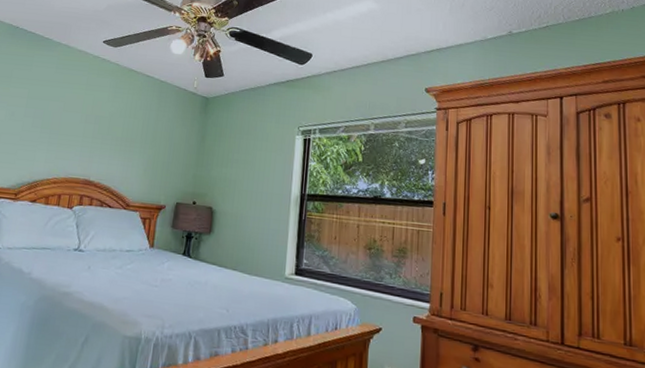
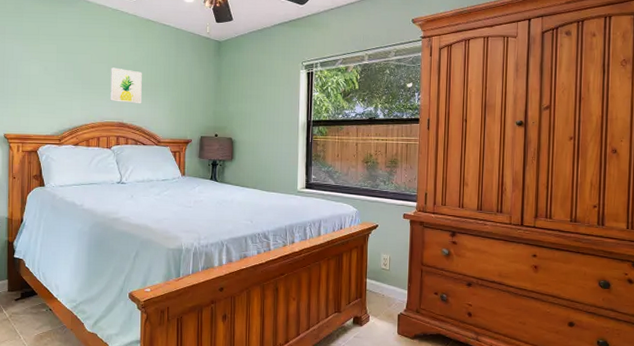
wall art: none [78,118,118,161] -> present [110,67,142,104]

